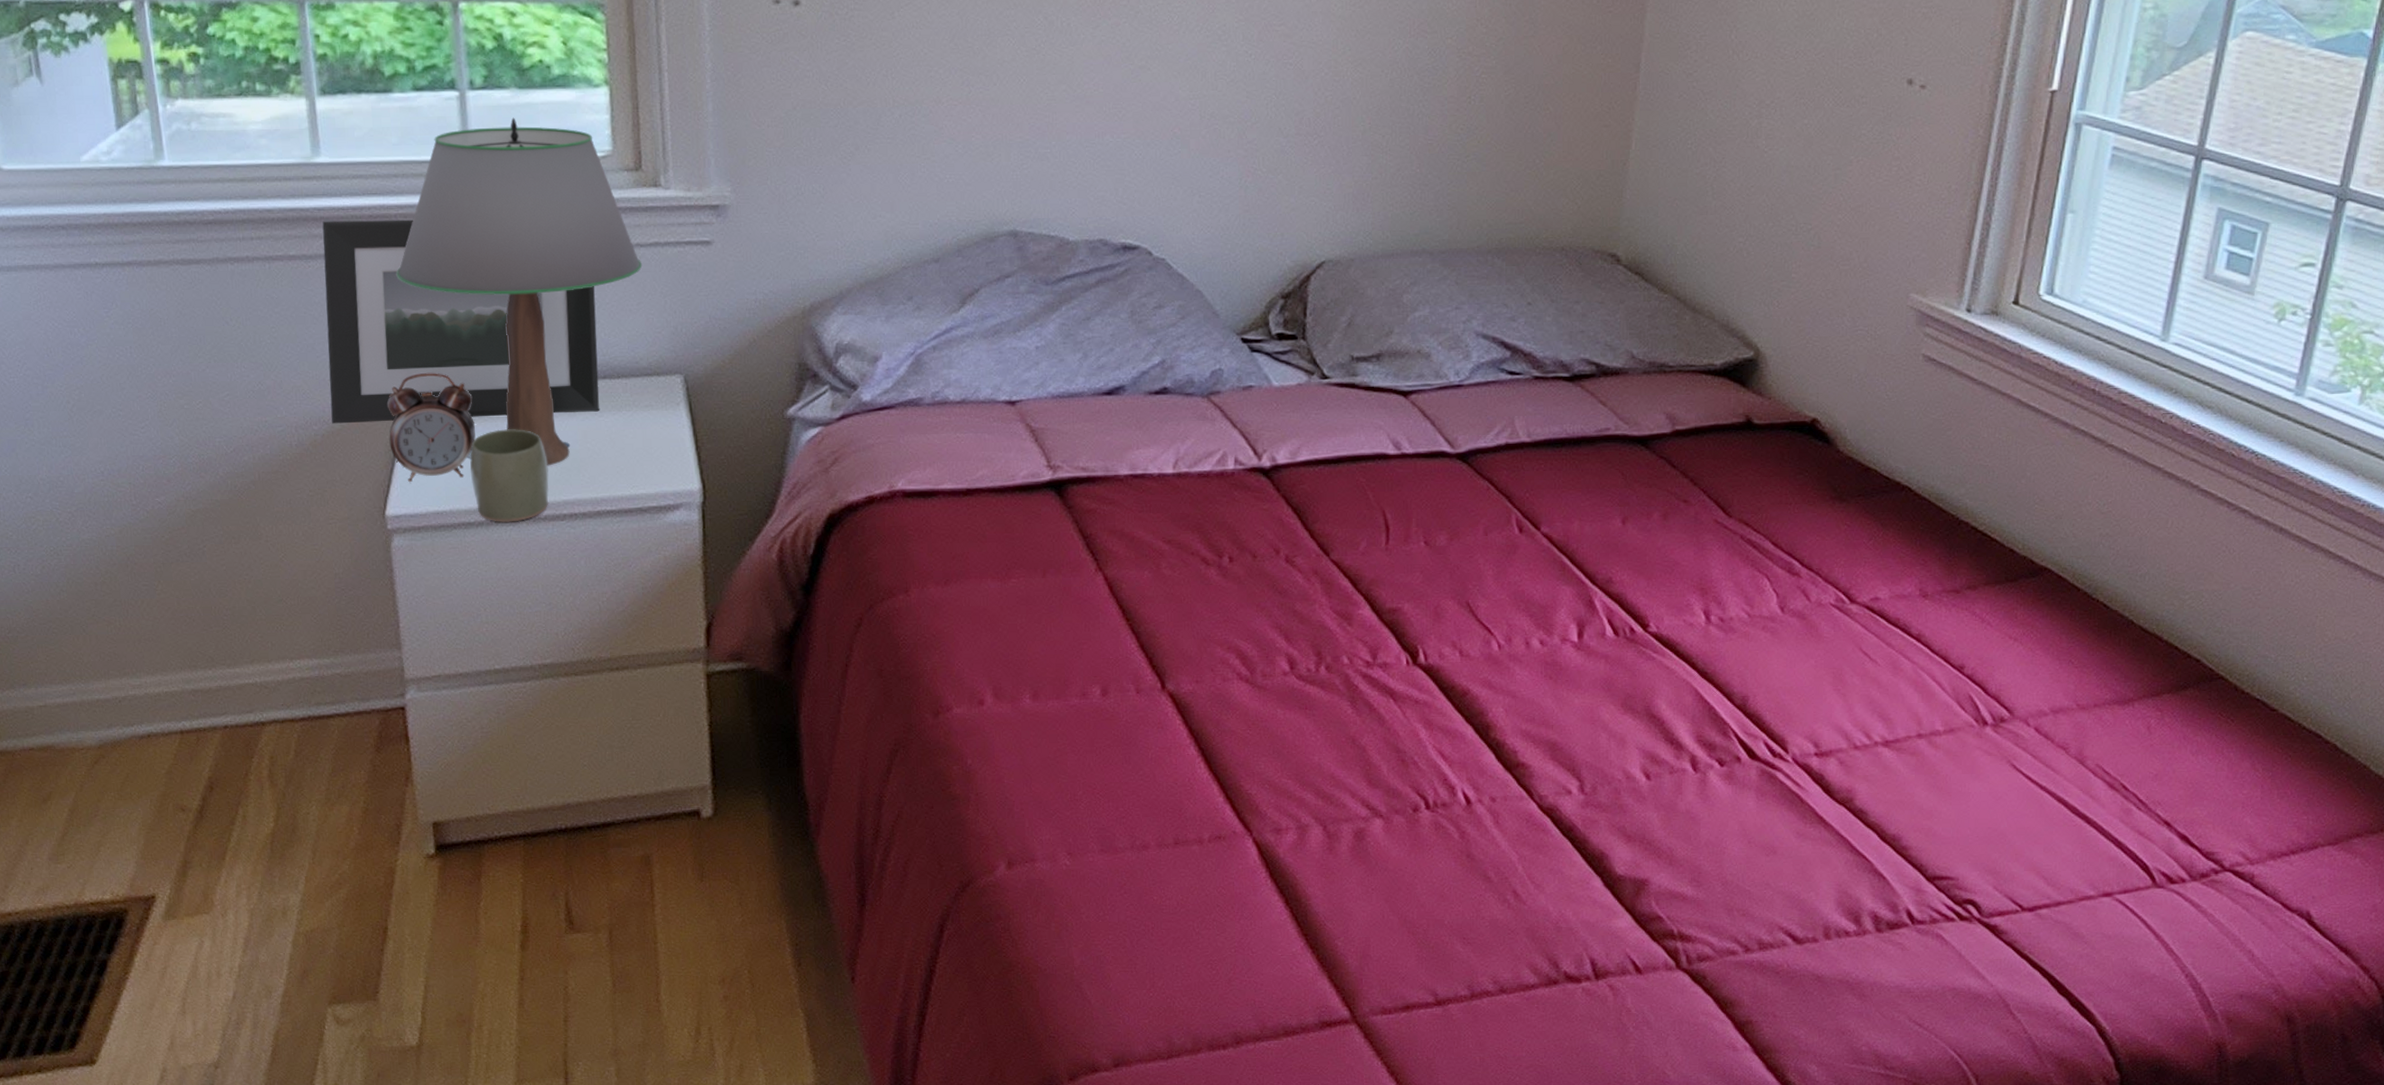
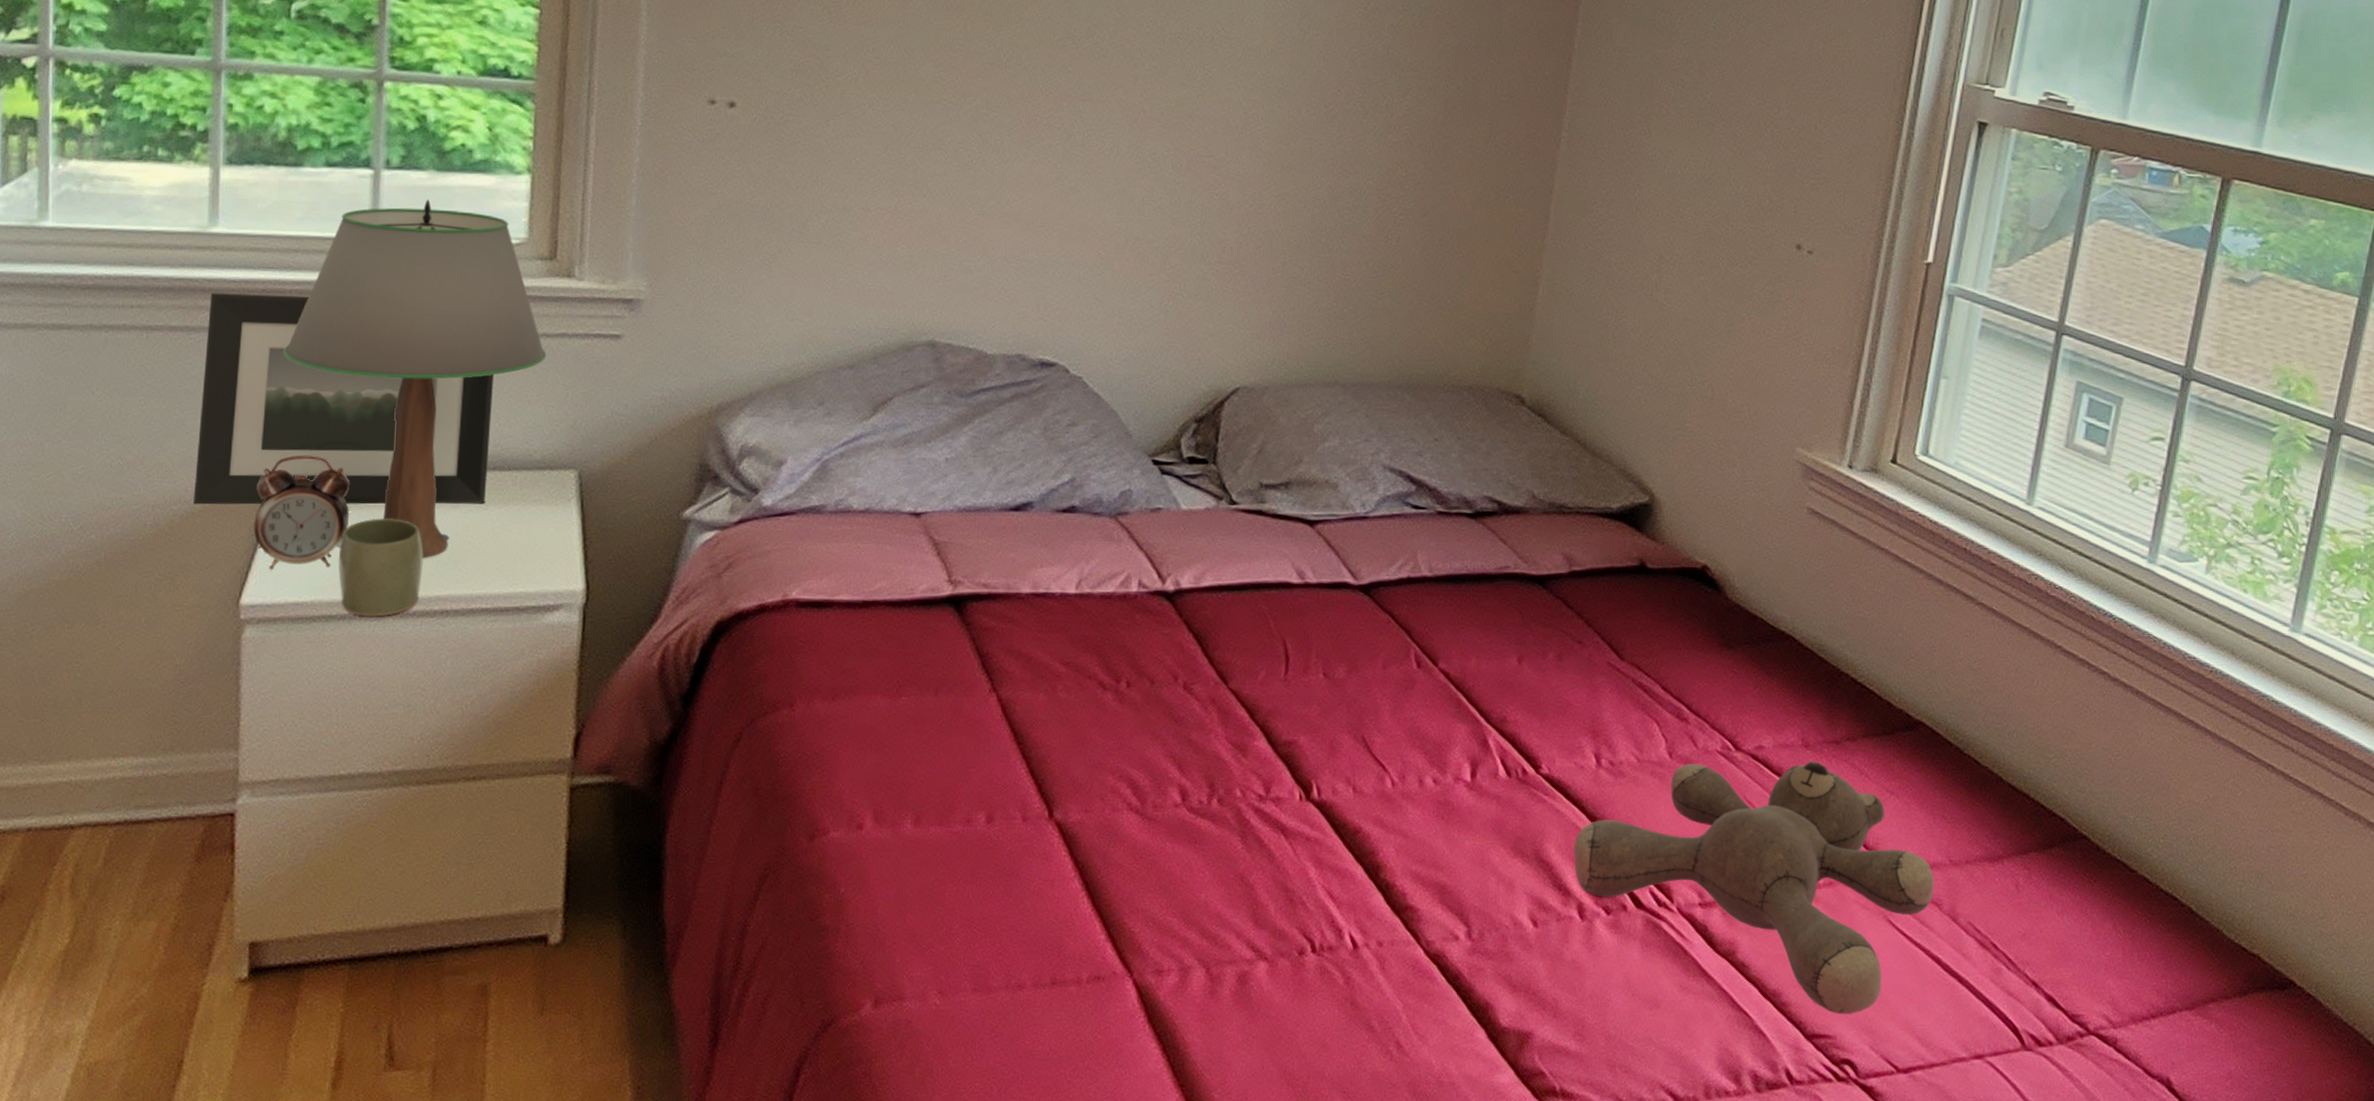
stuffed bear: none [1684,610,2060,857] -> present [1573,760,1934,1015]

